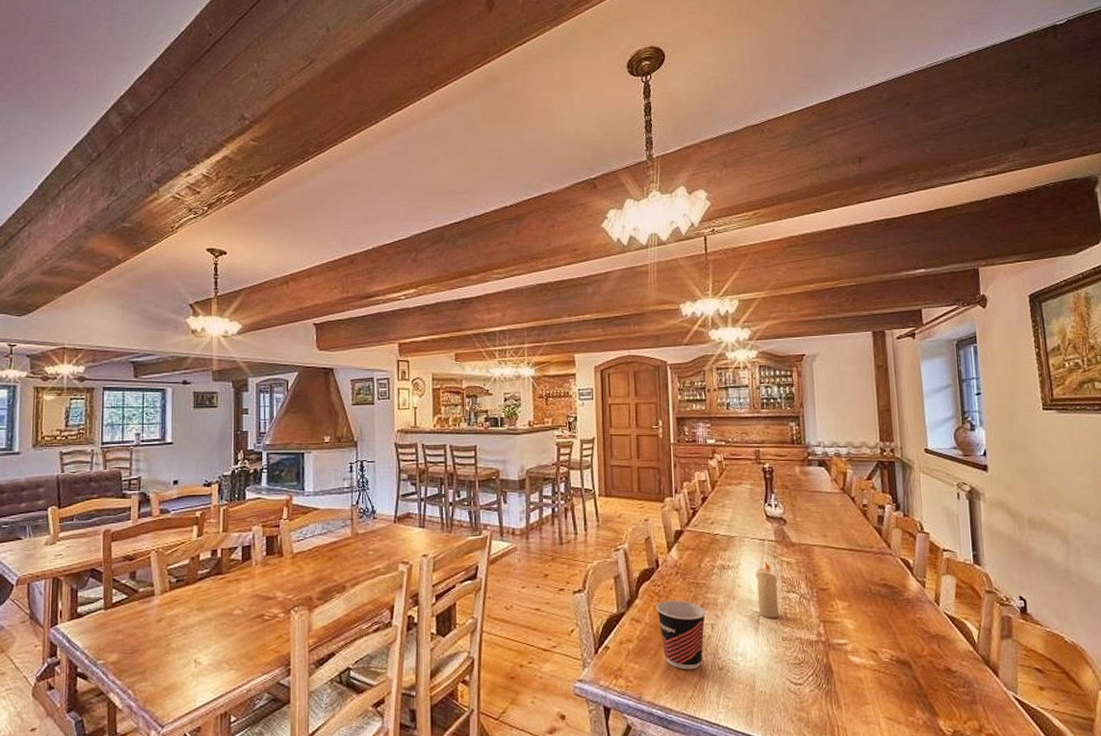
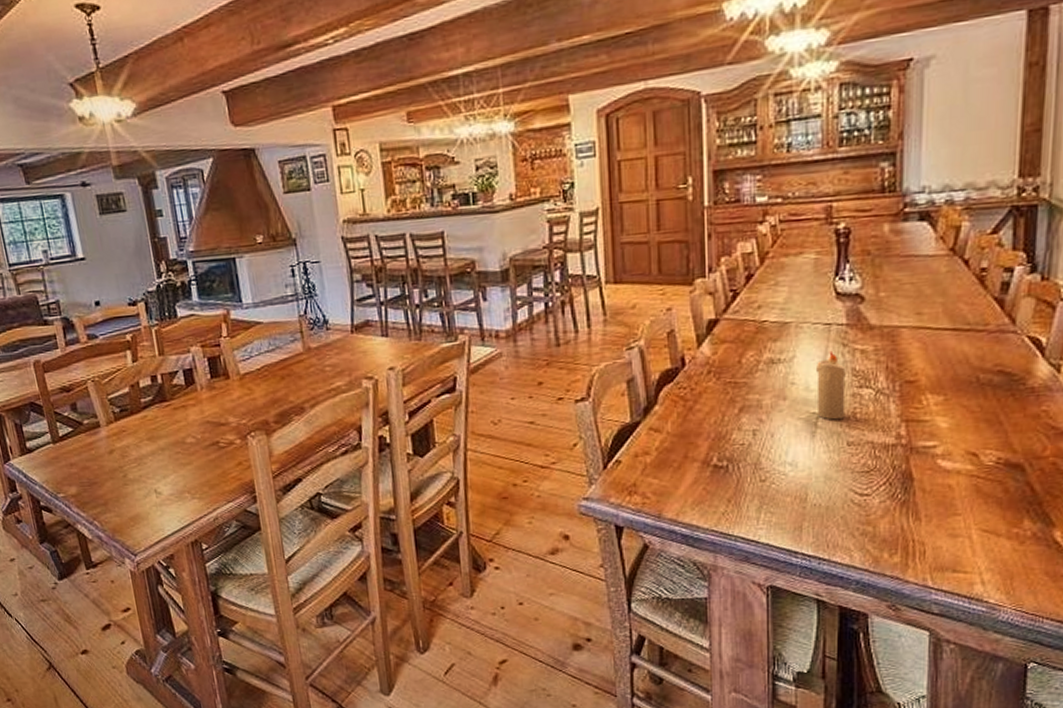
cup: present [656,600,707,670] -> none [681,404,747,483]

